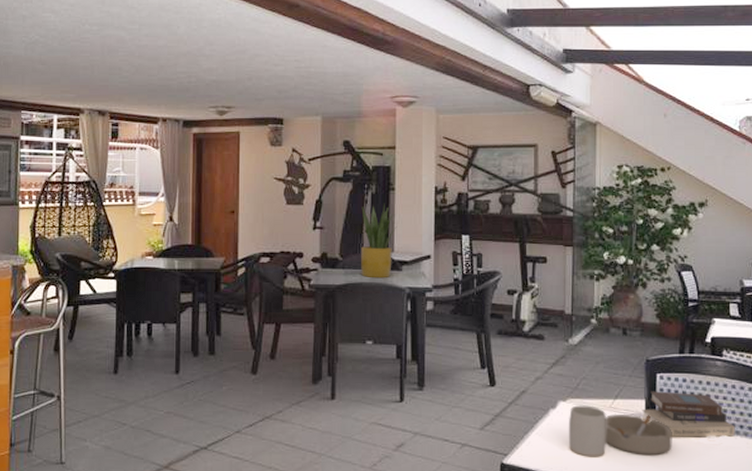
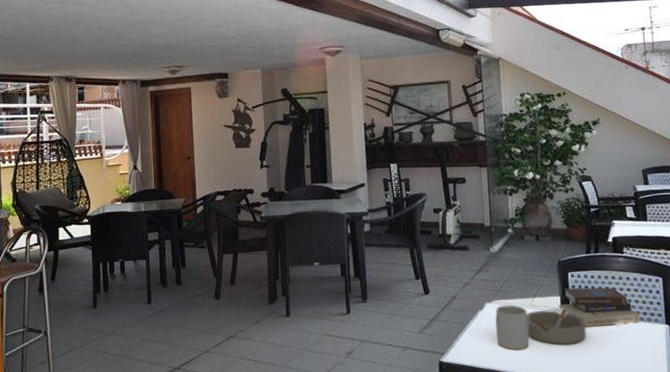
planter: present [361,204,397,279] -> none [301,141,334,207]

